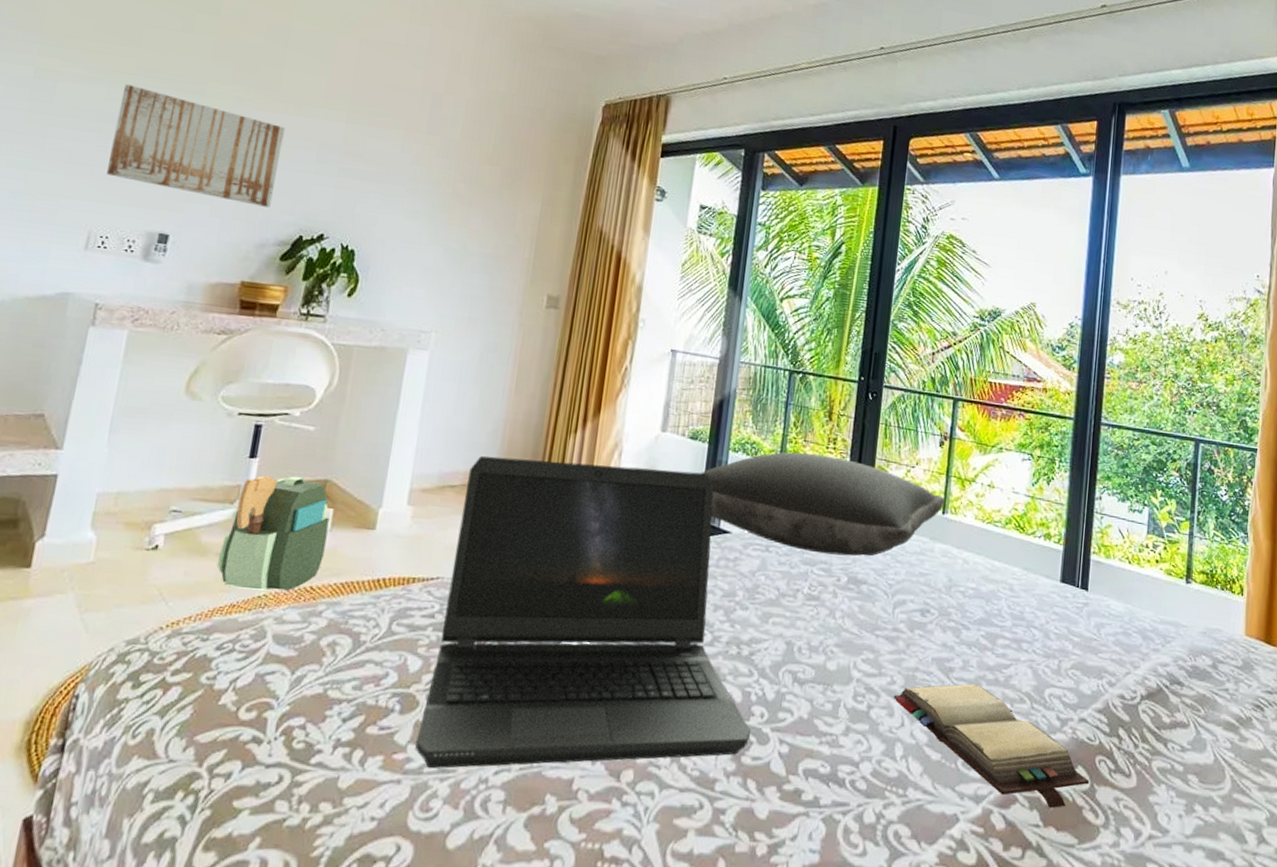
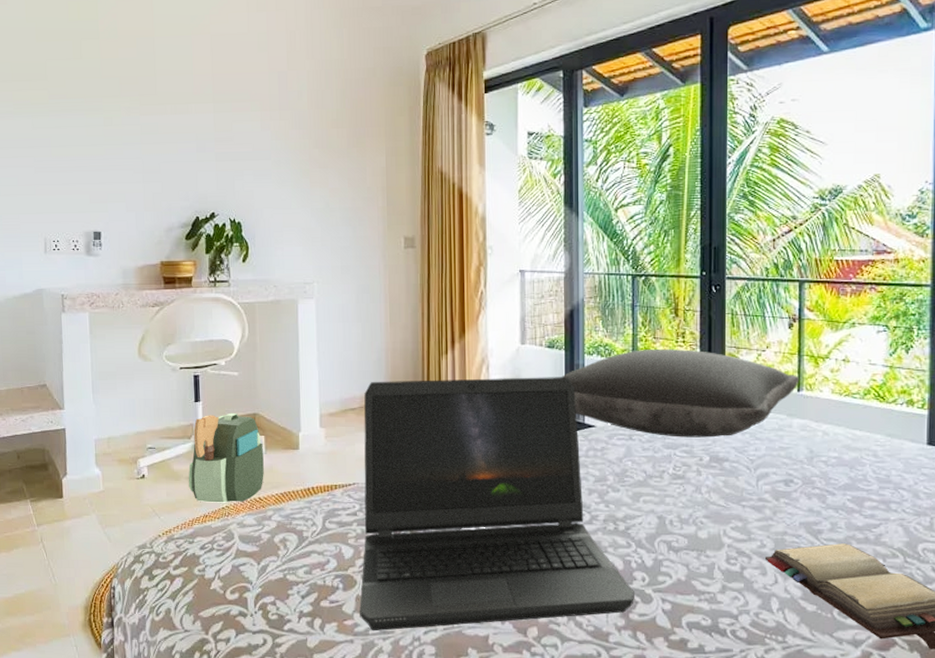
wall art: present [107,84,285,208] -> none [43,113,170,197]

